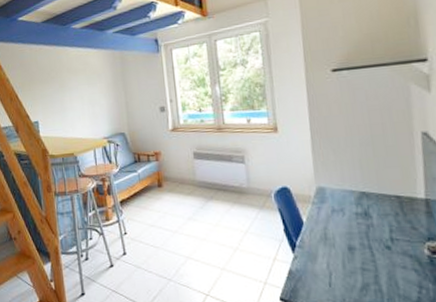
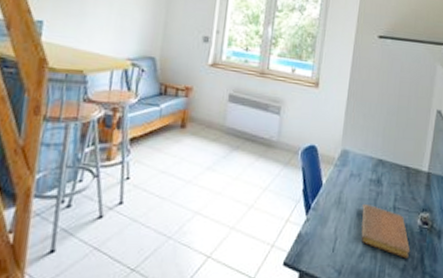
notebook: none [353,237,423,291] -> present [361,203,410,259]

